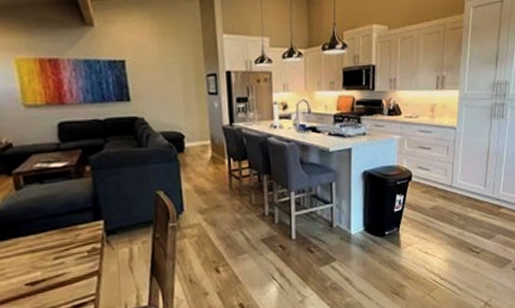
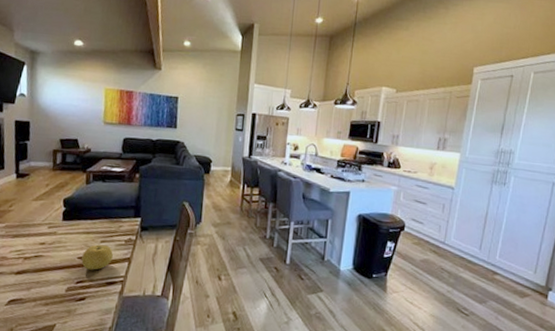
fruit: none [31,261,75,296] -> present [81,244,113,270]

